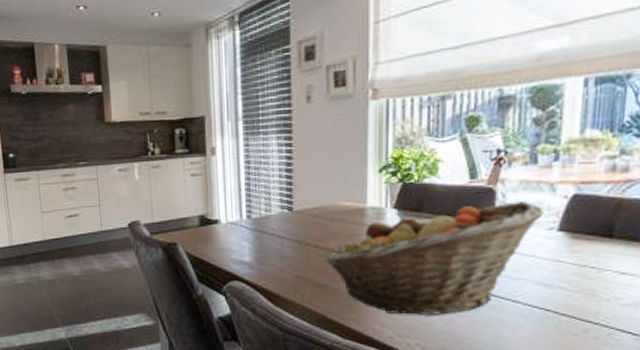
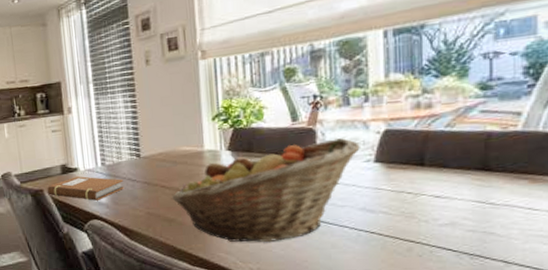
notebook: none [182,229,272,259] -> present [47,176,124,201]

